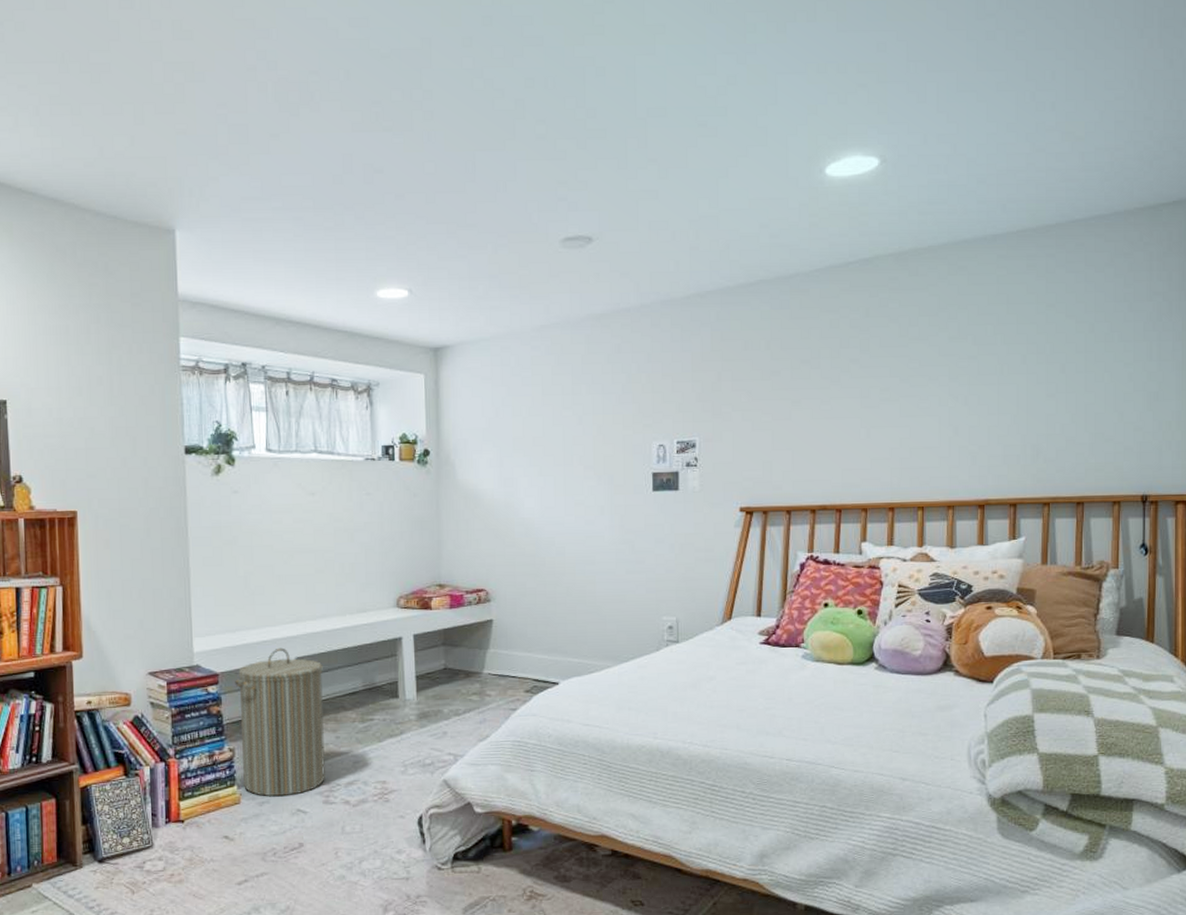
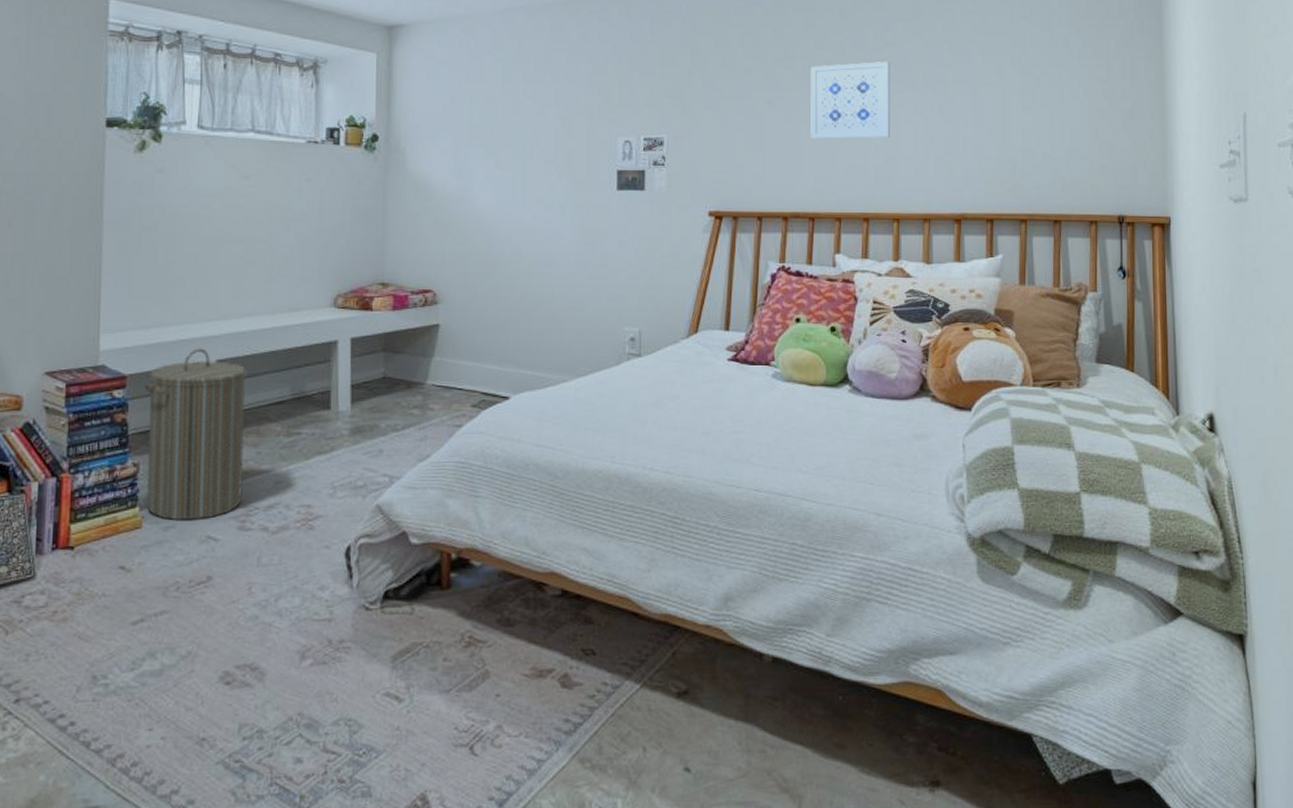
wall art: none [836,357,916,435] -> present [810,62,891,140]

